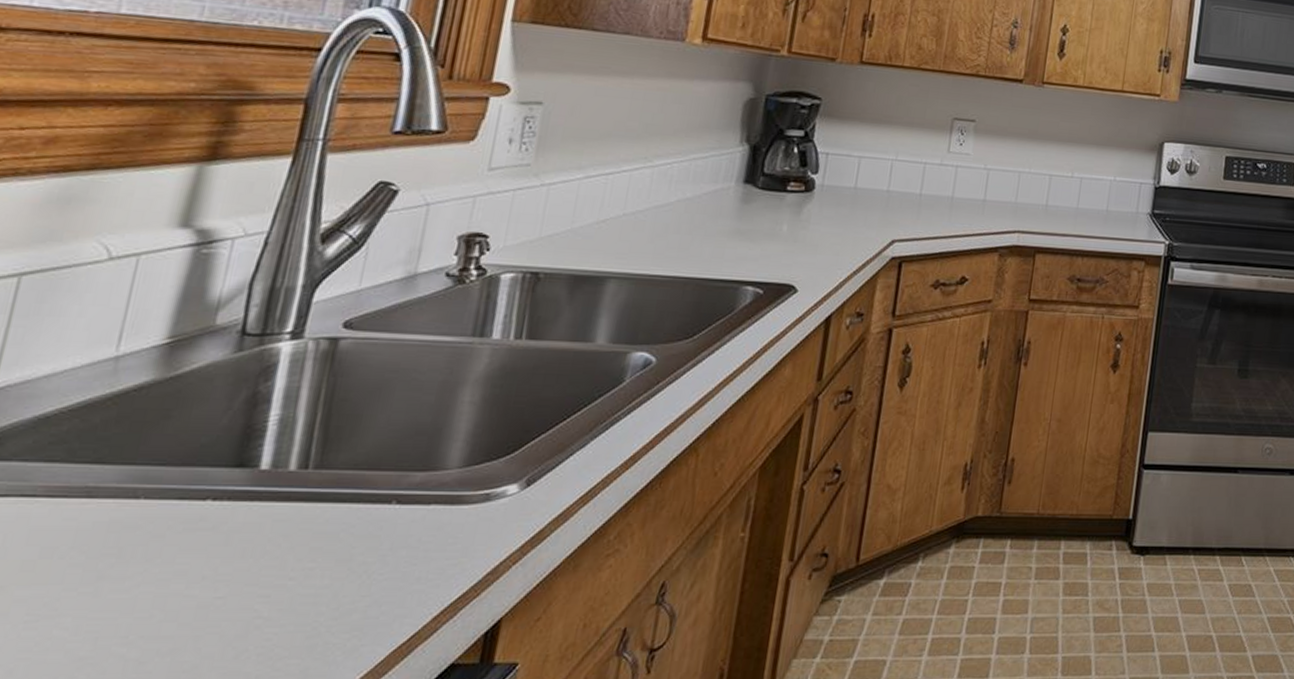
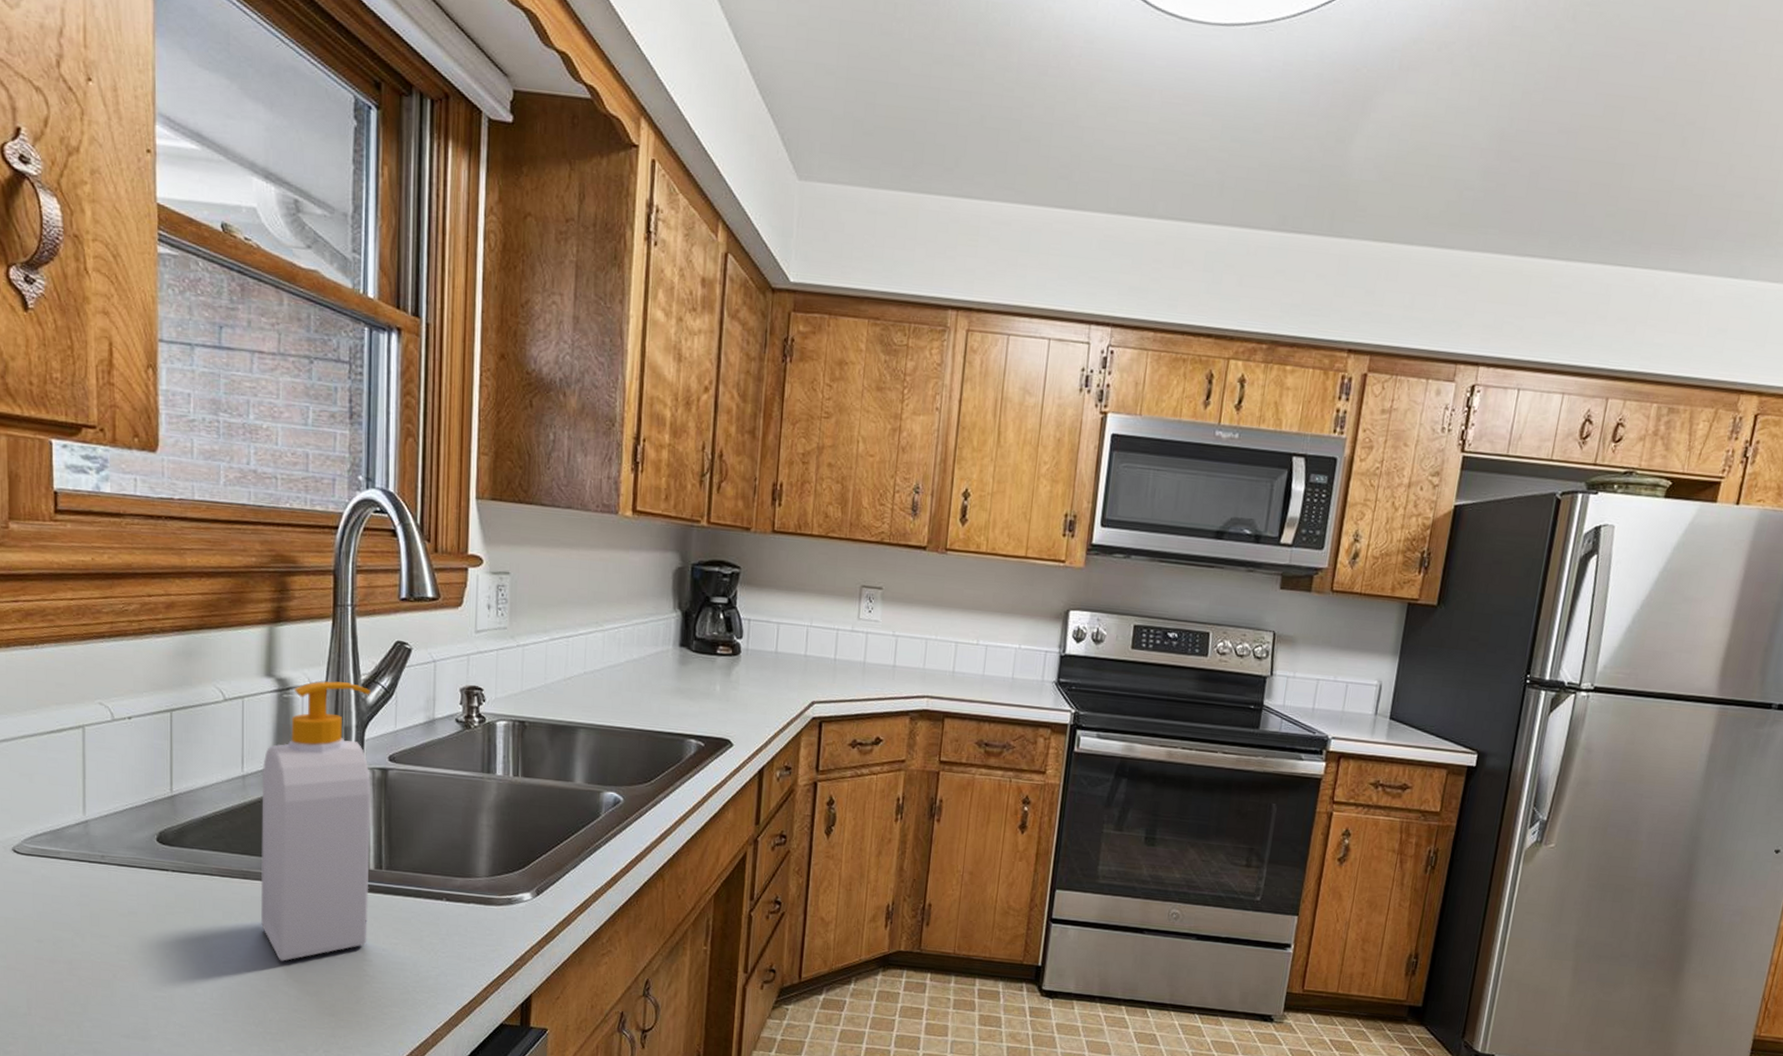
soap bottle: none [102,231,333,610] -> present [260,681,372,961]

